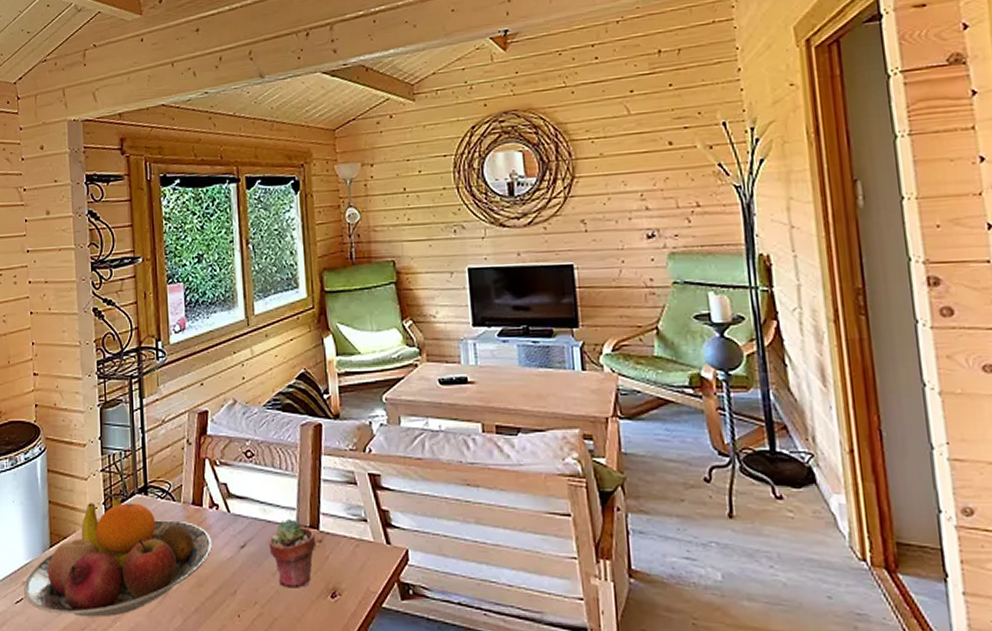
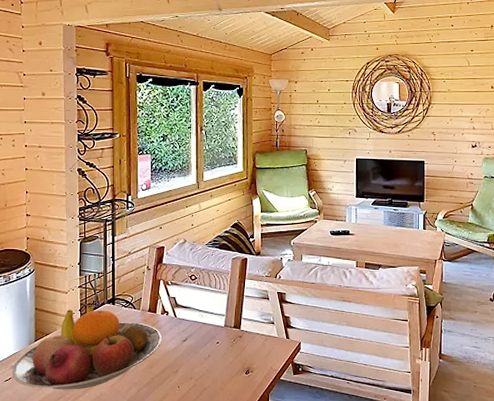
potted succulent: present [268,518,317,588] -> none [203,321,238,368]

